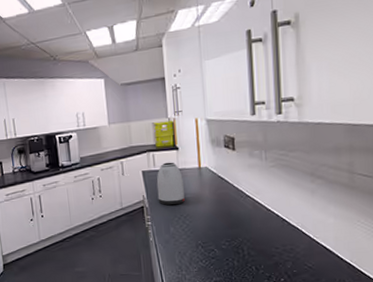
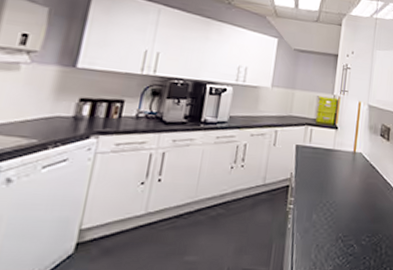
kettle: present [156,162,185,205] -> none [306,140,337,188]

